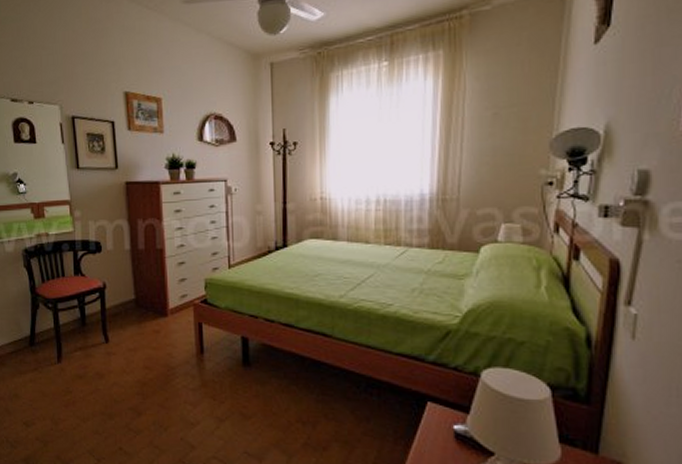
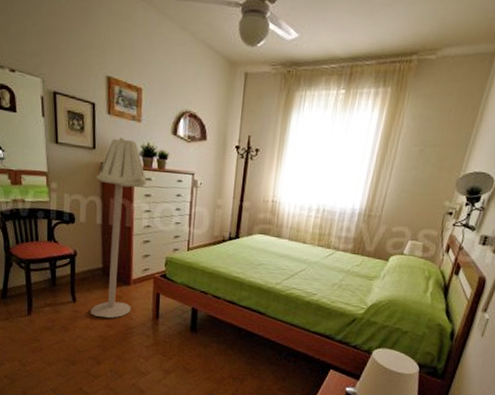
floor lamp: none [121,152,175,359] -> present [89,137,146,319]

